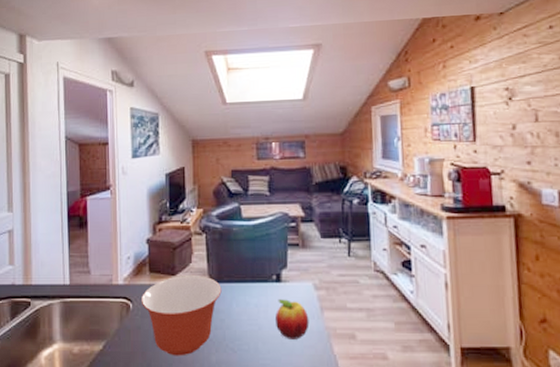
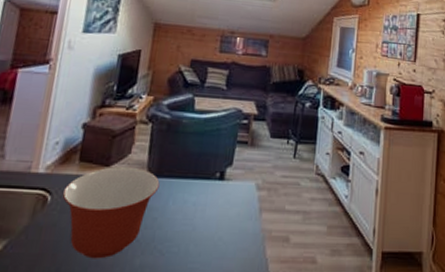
fruit: present [276,299,310,340] -> none [211,198,247,242]

